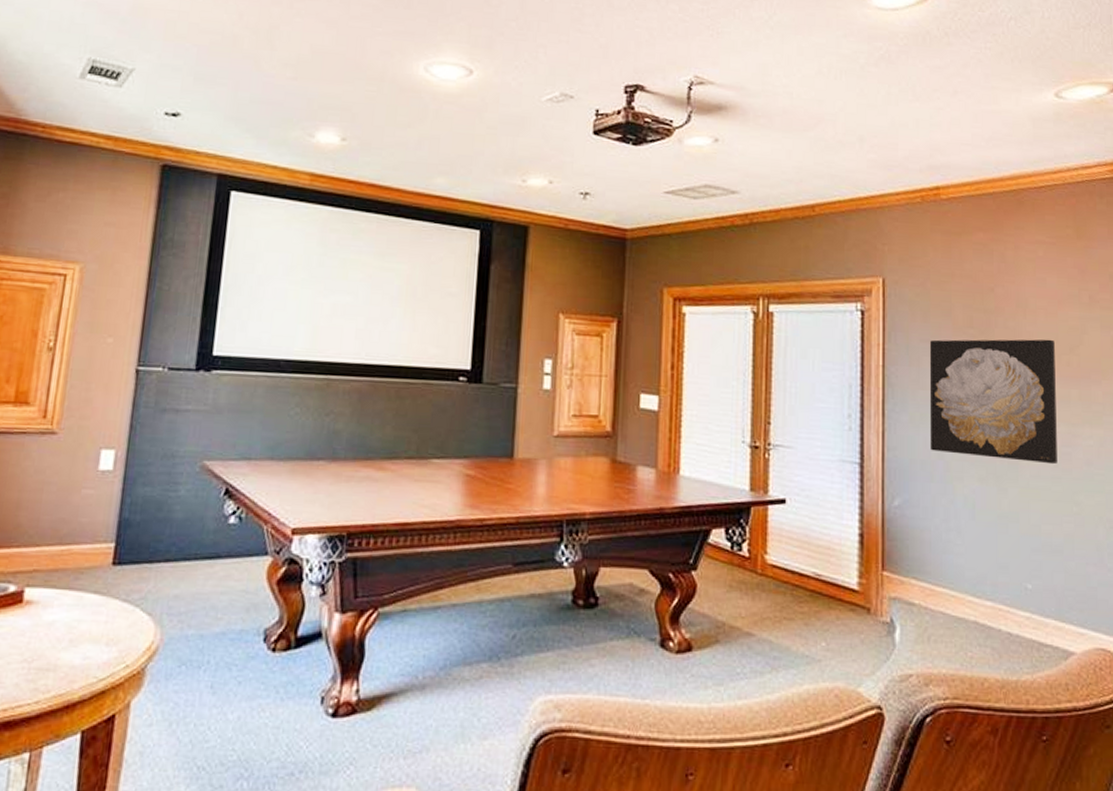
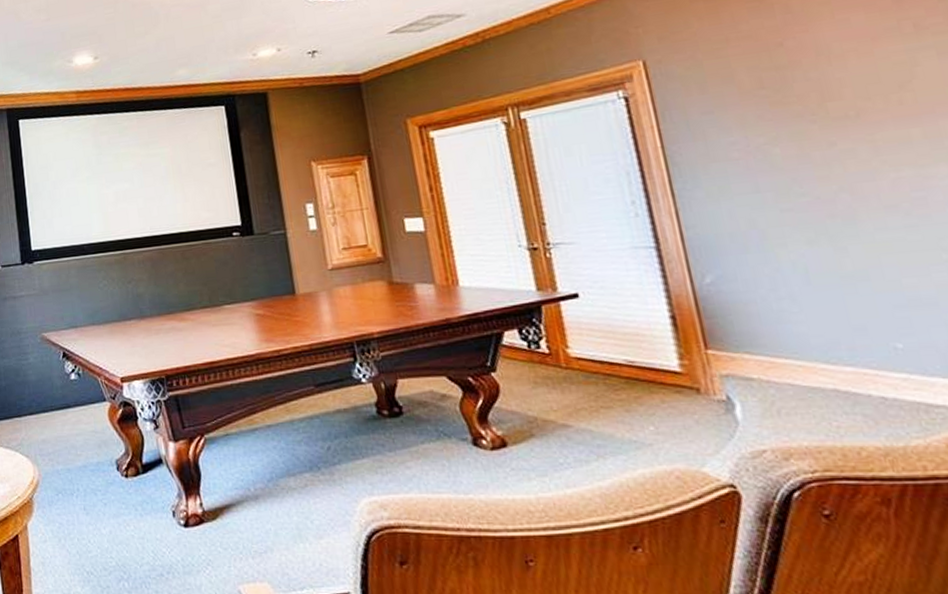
wall art: present [929,339,1057,465] -> none [713,80,909,222]

